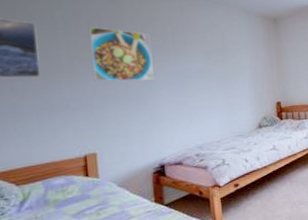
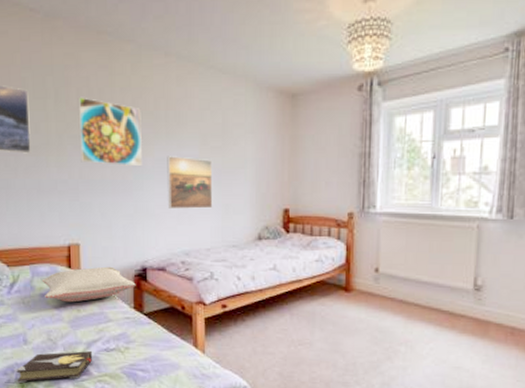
pillow: none [56,168,155,209] -> present [42,266,136,303]
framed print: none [176,69,220,112] -> present [167,156,213,209]

